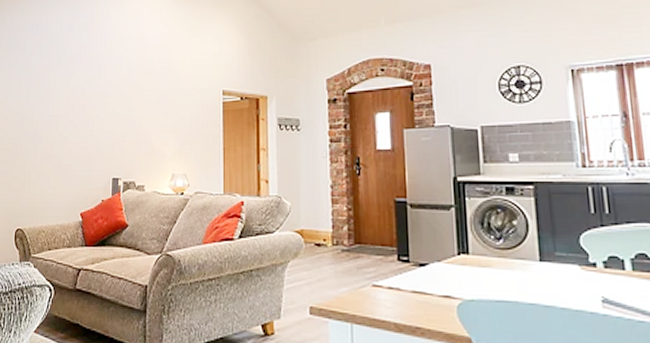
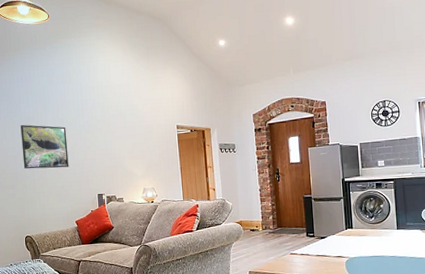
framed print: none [25,82,83,140] -> present [20,124,69,169]

